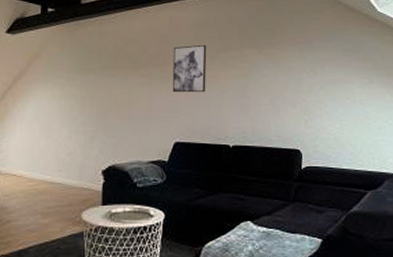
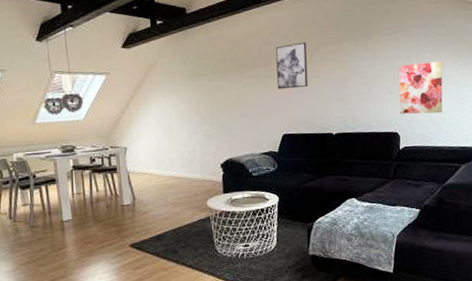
wall art: none [302,77,348,133] -> present [398,61,443,114]

